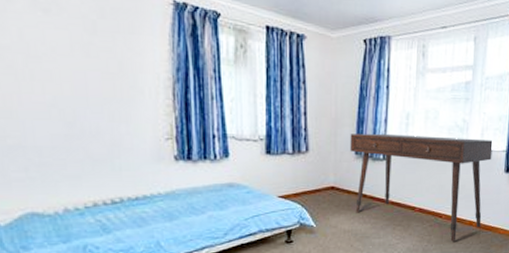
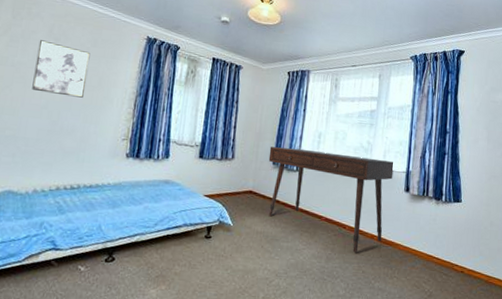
wall art: none [21,12,103,89] -> present [32,40,91,98]

